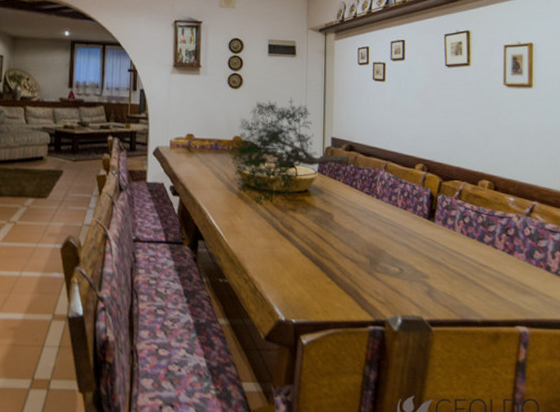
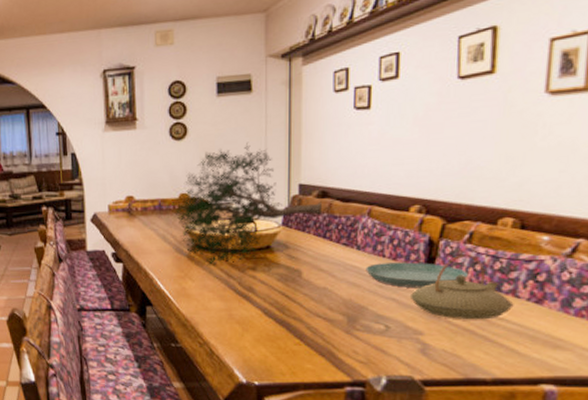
saucer: none [383,212,460,236] -> present [366,262,469,289]
teapot: none [417,208,493,267] -> present [409,254,514,320]

